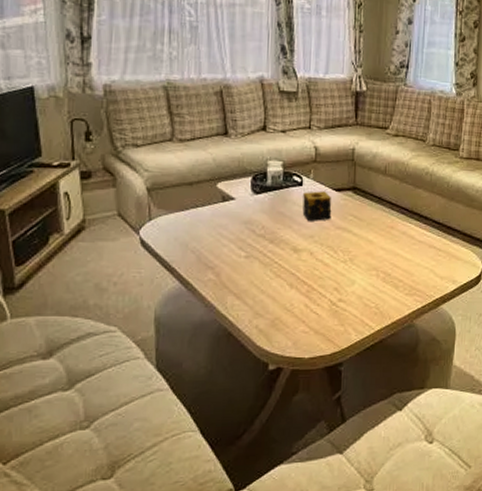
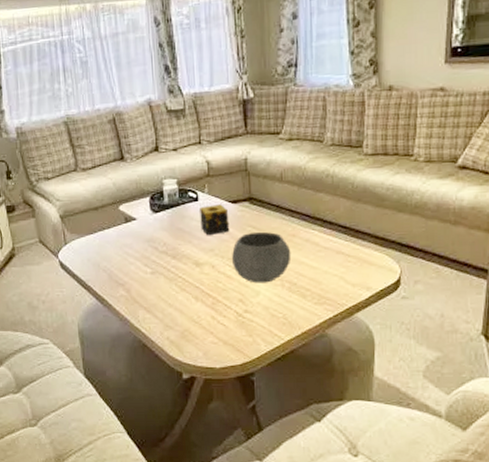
bowl: none [331,221,388,273] -> present [232,231,292,283]

